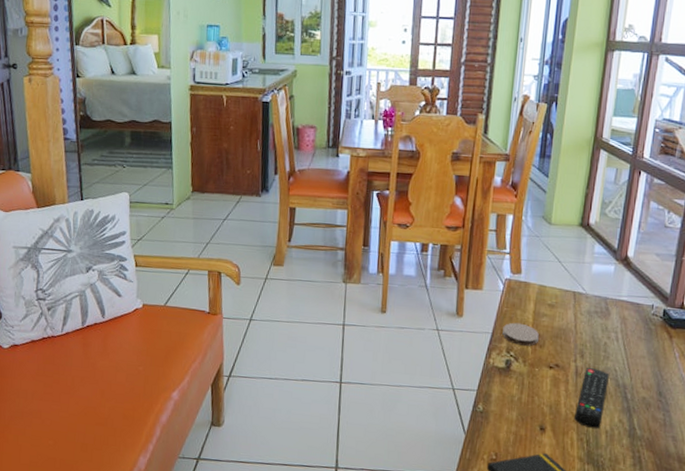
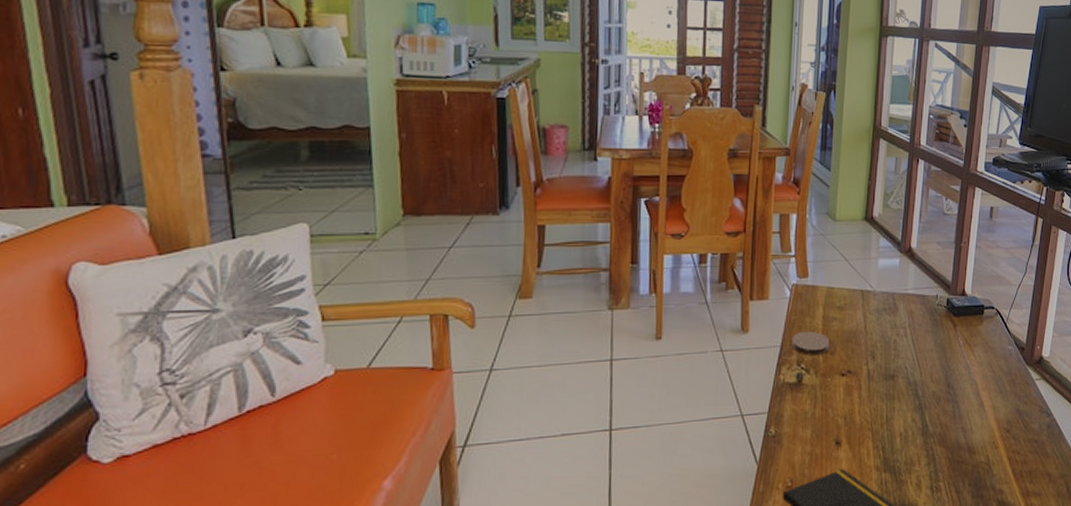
remote control: present [573,367,609,430] -> none [868,368,900,434]

